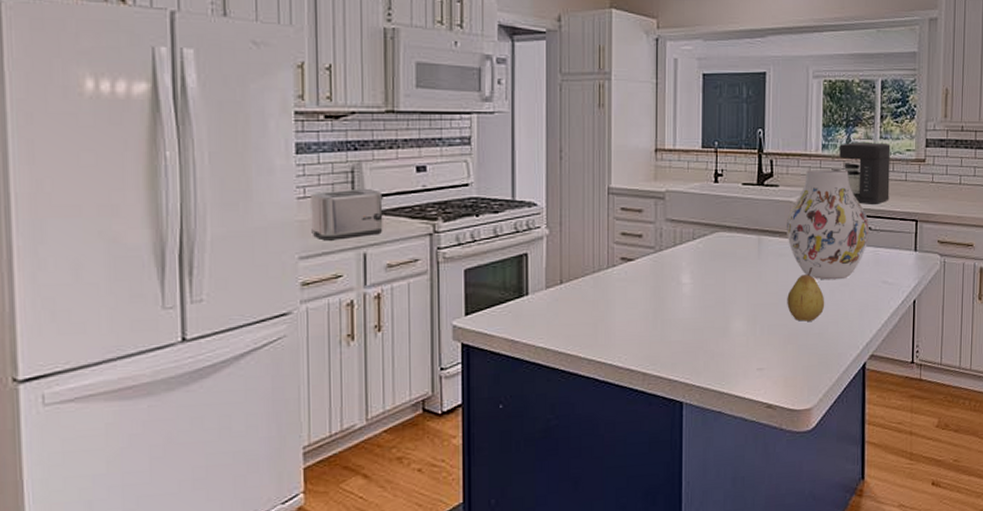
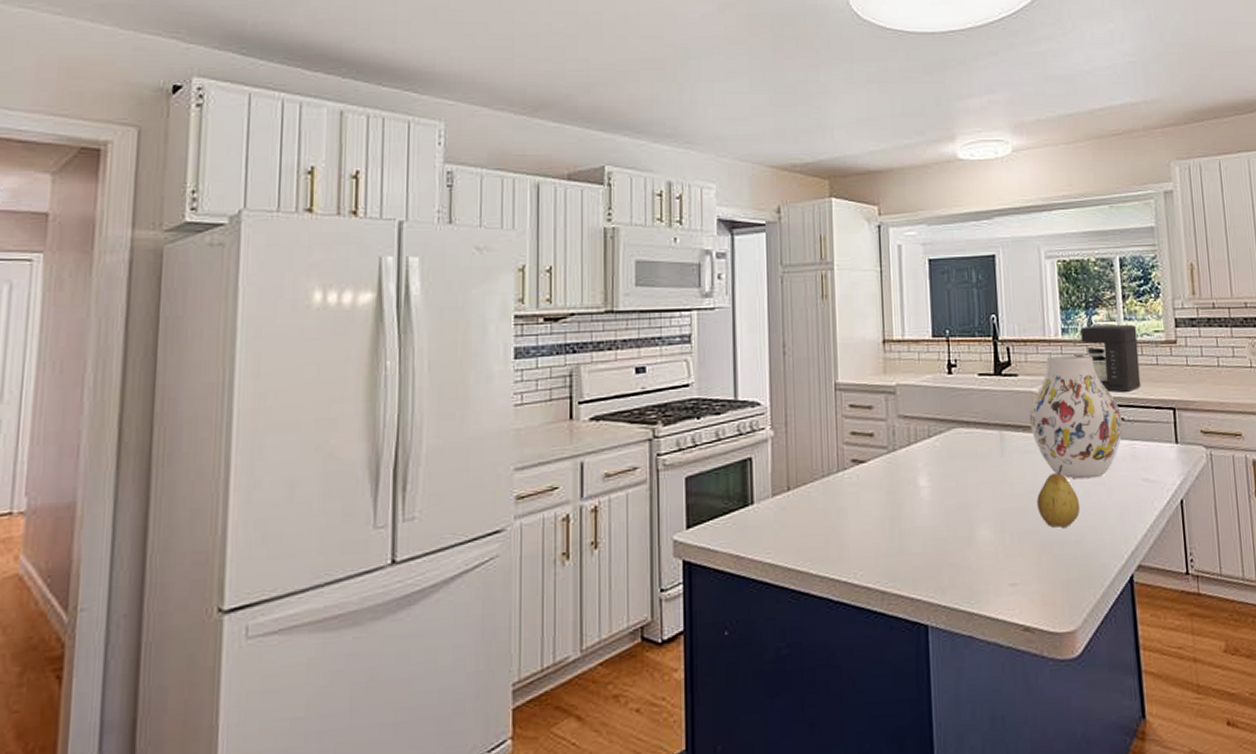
toaster: present [311,188,384,241] -> none [528,392,603,450]

